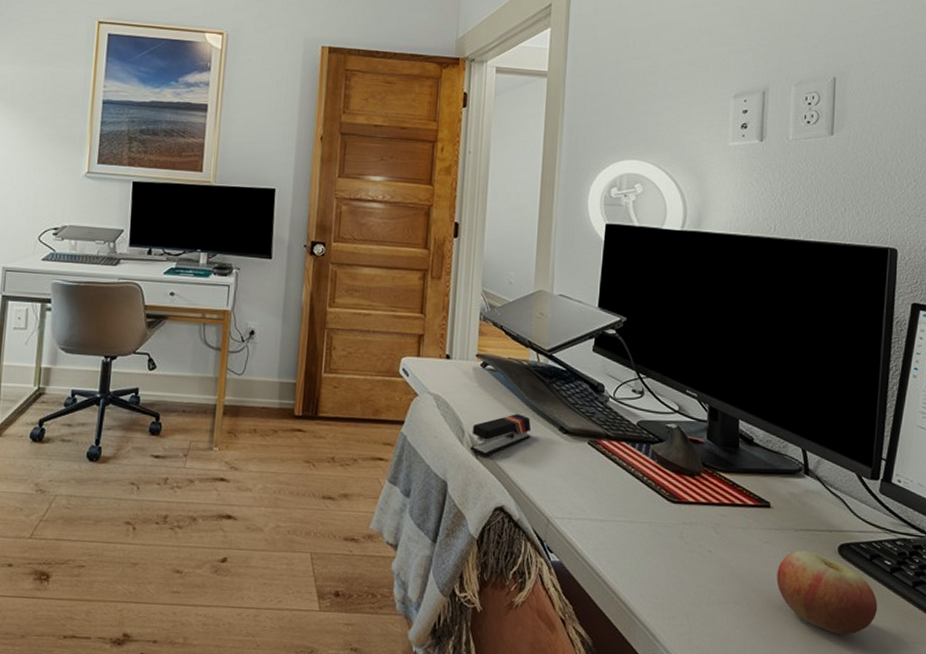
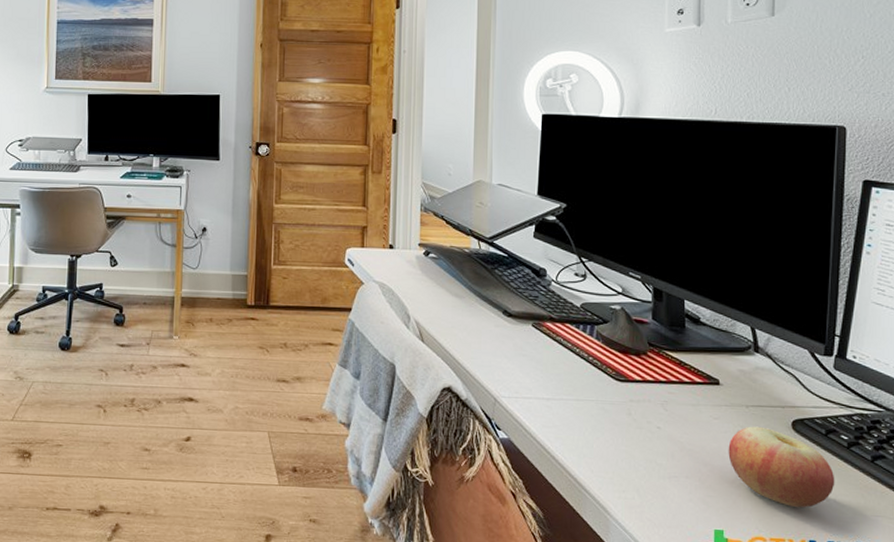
stapler: present [470,414,532,456] -> none [417,299,476,340]

